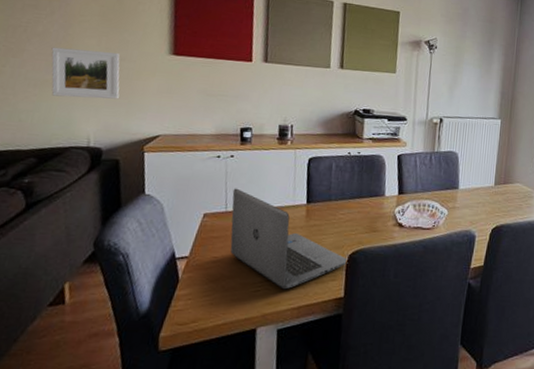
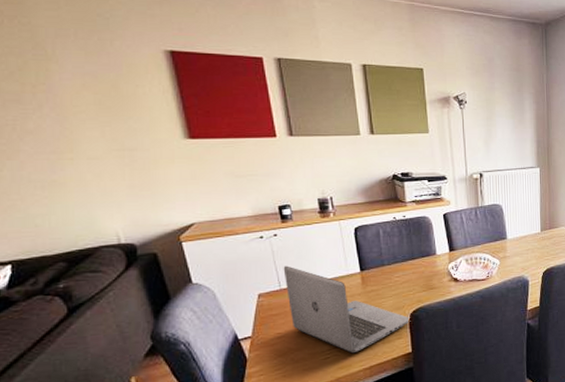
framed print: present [51,47,120,99] -> none [50,142,140,196]

